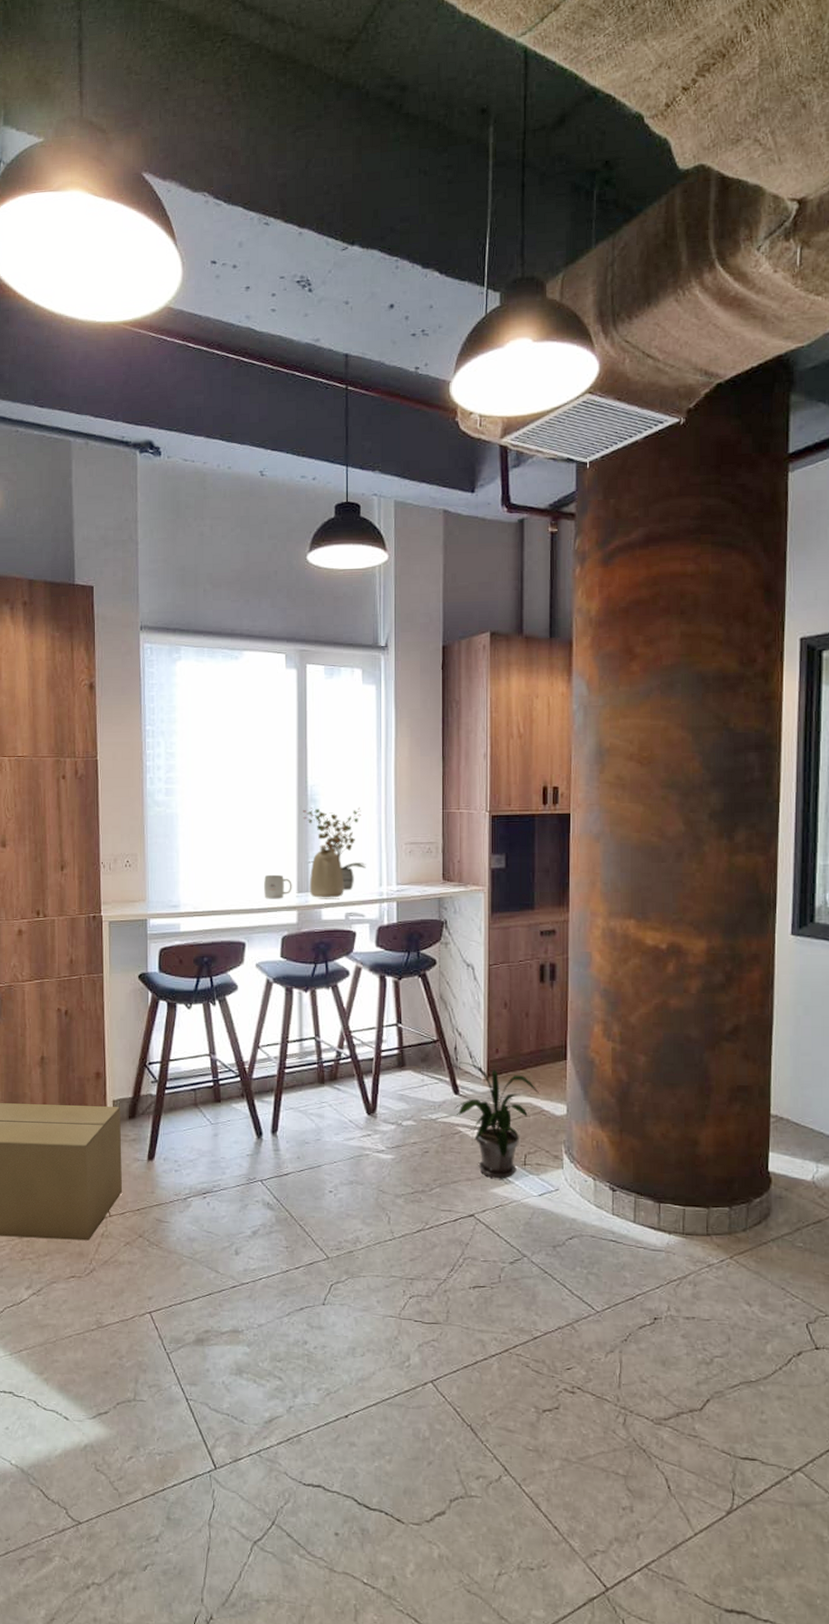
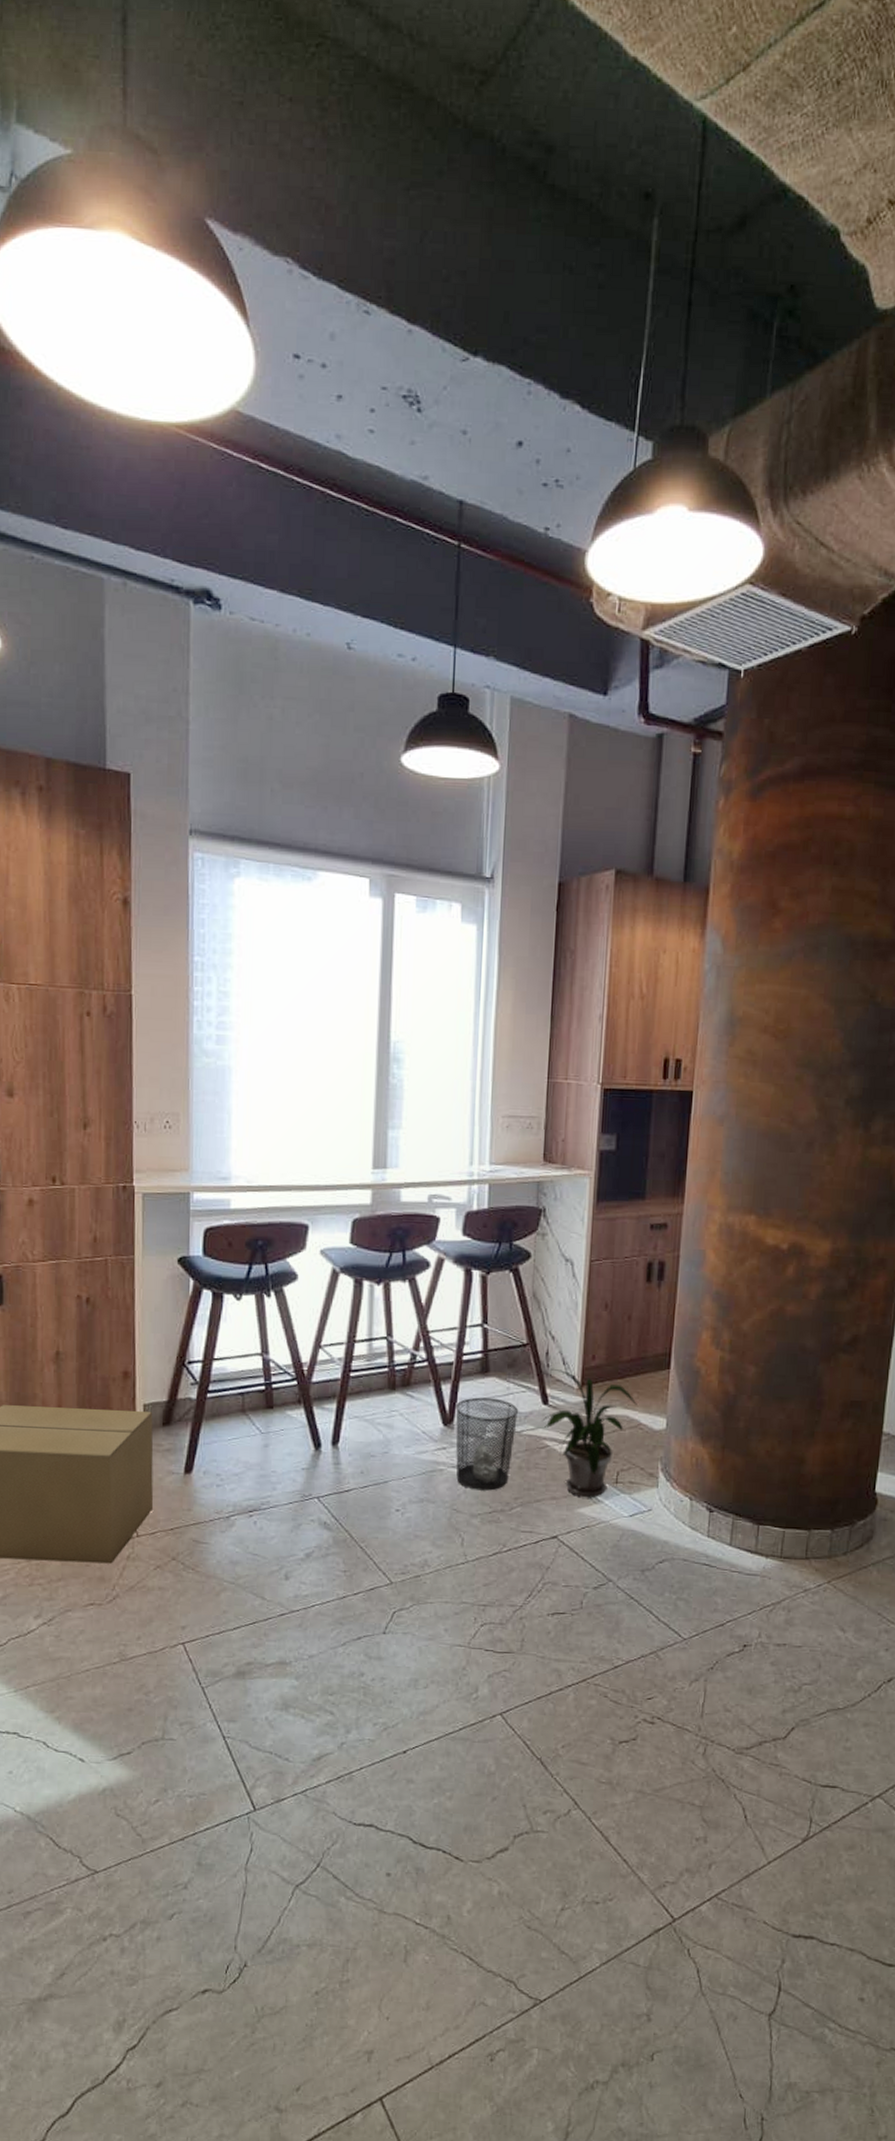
mug: present [264,874,292,899] -> none [333,1145,367,1175]
potted plant: present [303,807,366,891] -> none [383,1068,455,1169]
kettle: present [309,849,345,898] -> none [386,1119,429,1177]
waste bin: none [377,1089,433,1173] -> present [455,1397,519,1491]

